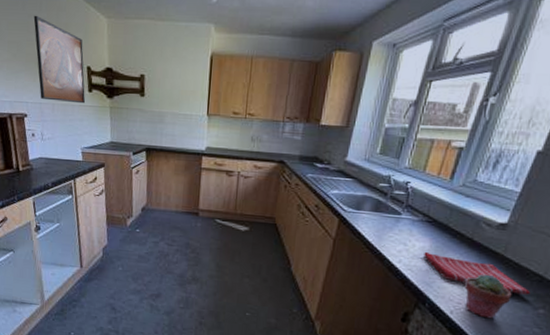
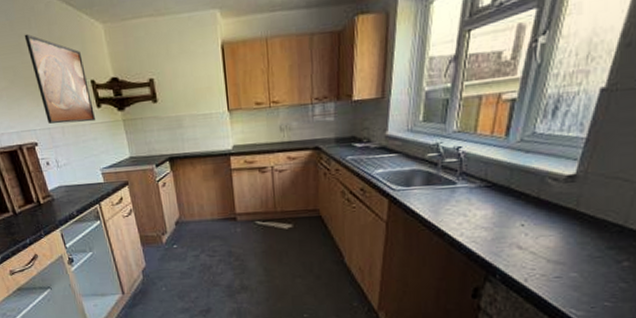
dish towel: present [424,251,531,295] -> none [487,219,612,250]
potted succulent: present [464,274,512,319] -> none [536,233,591,281]

